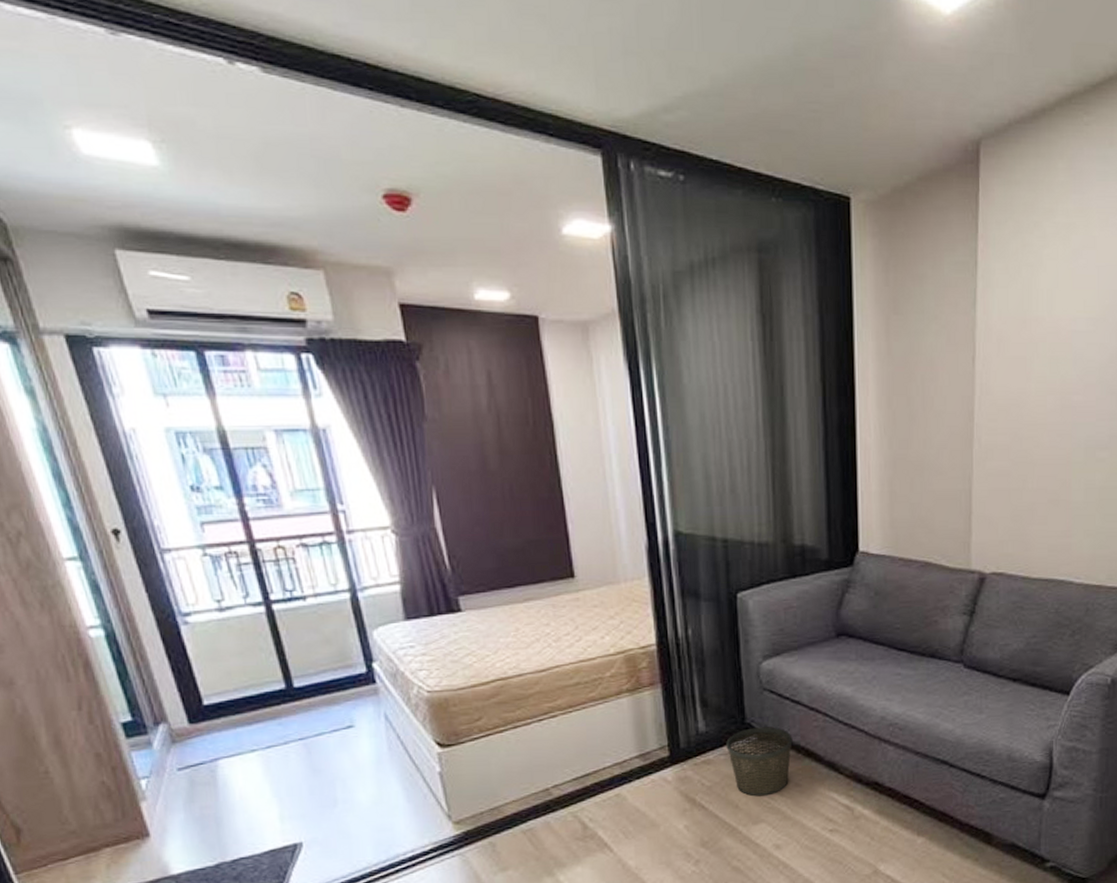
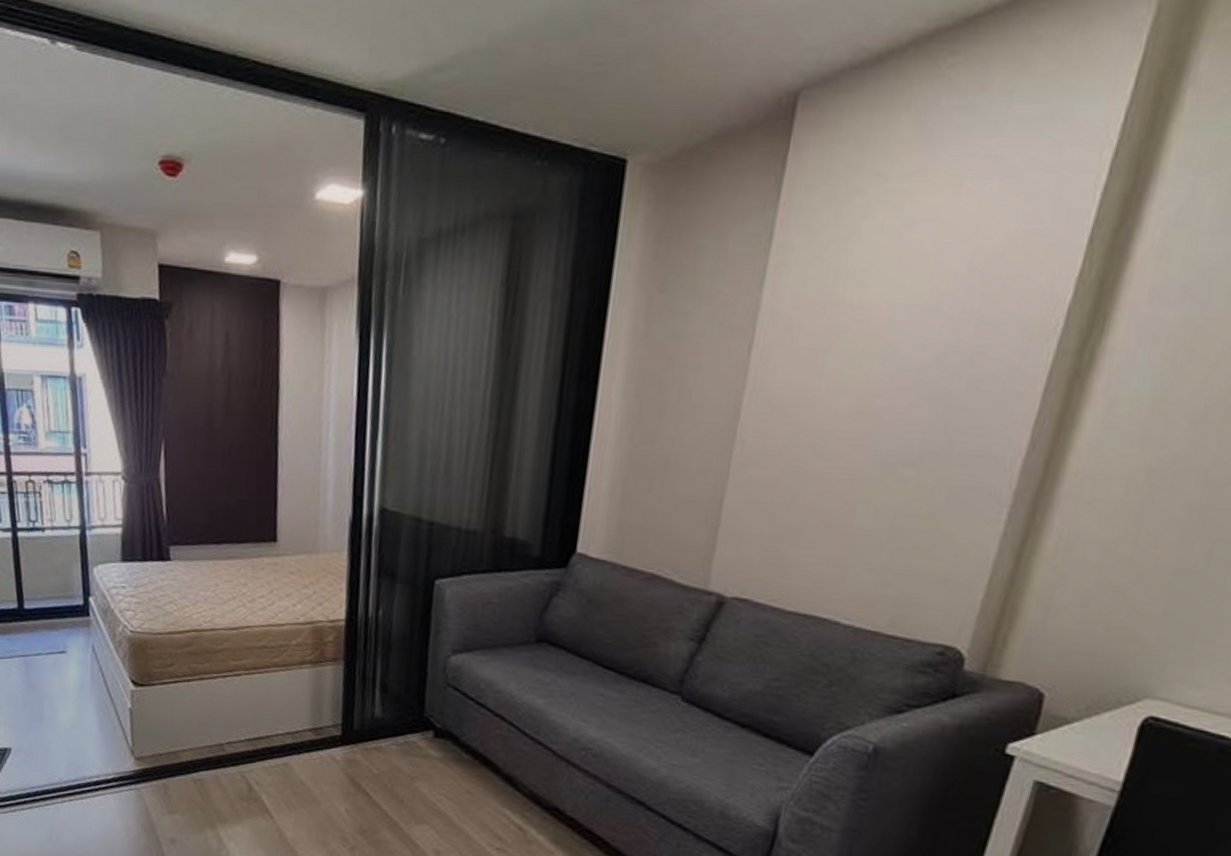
basket: present [726,727,793,797] -> none [400,722,471,797]

